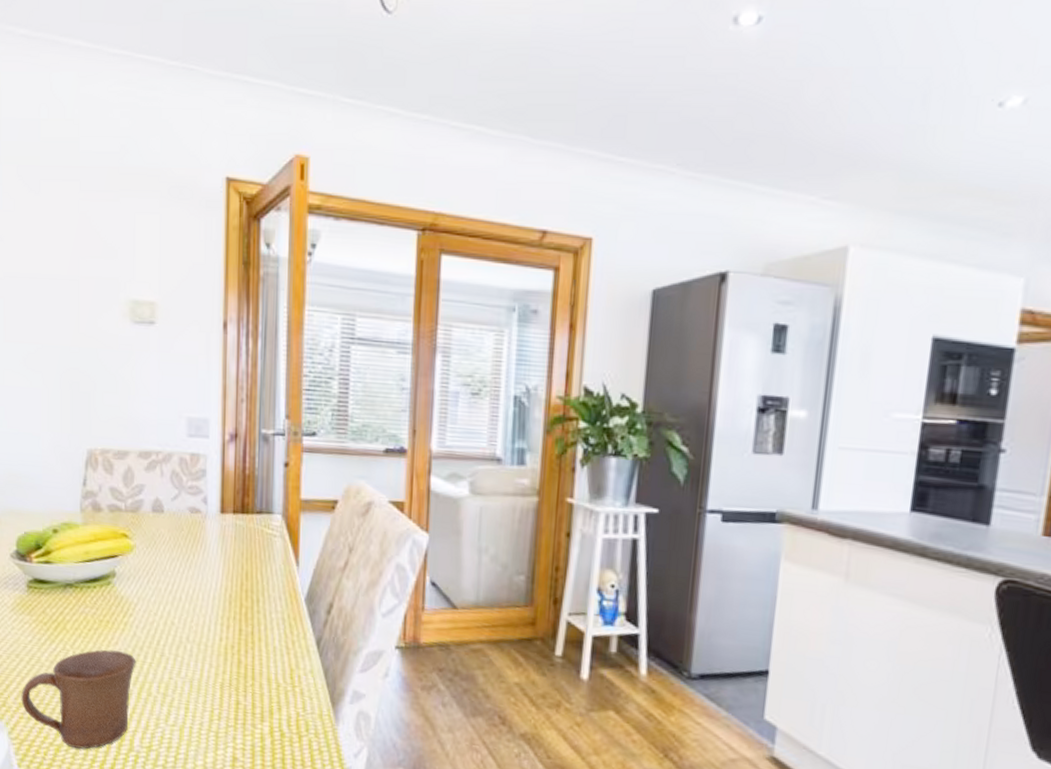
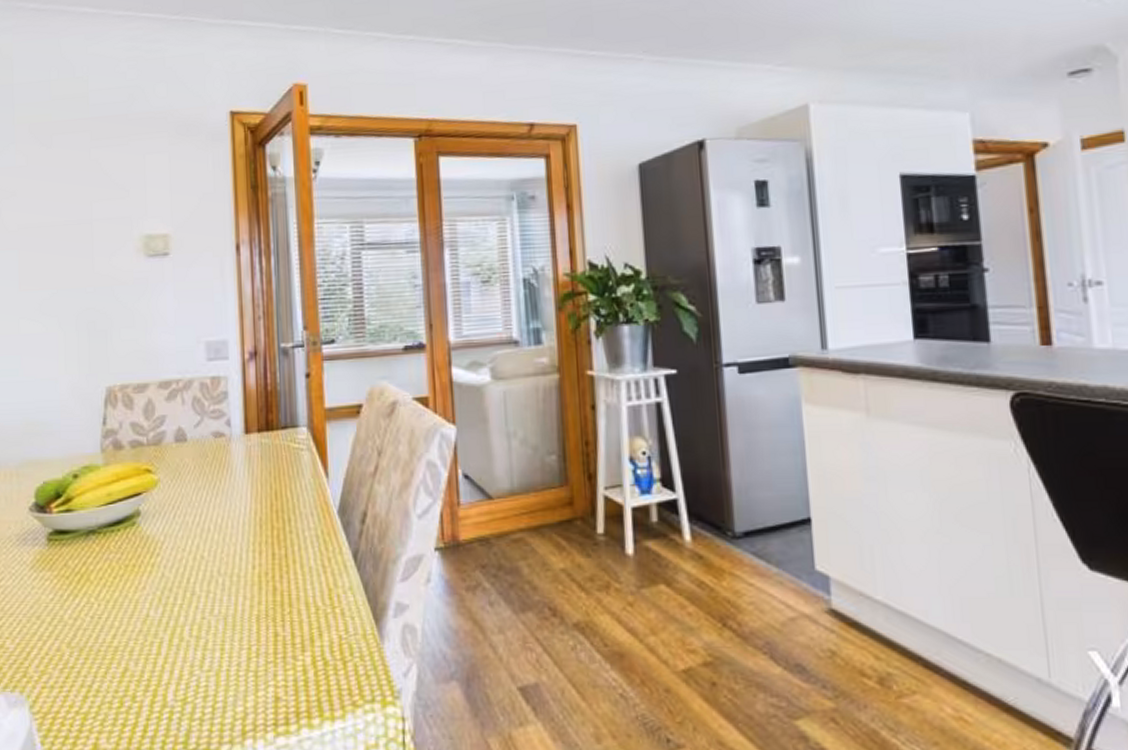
mug: present [21,649,136,749] -> none [43,596,166,713]

